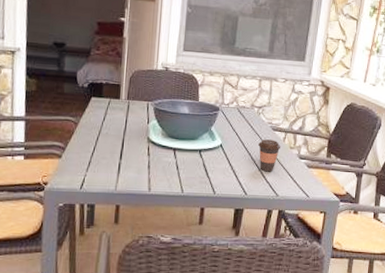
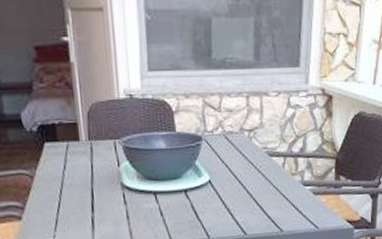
coffee cup: present [258,139,281,172] -> none [254,167,281,206]

